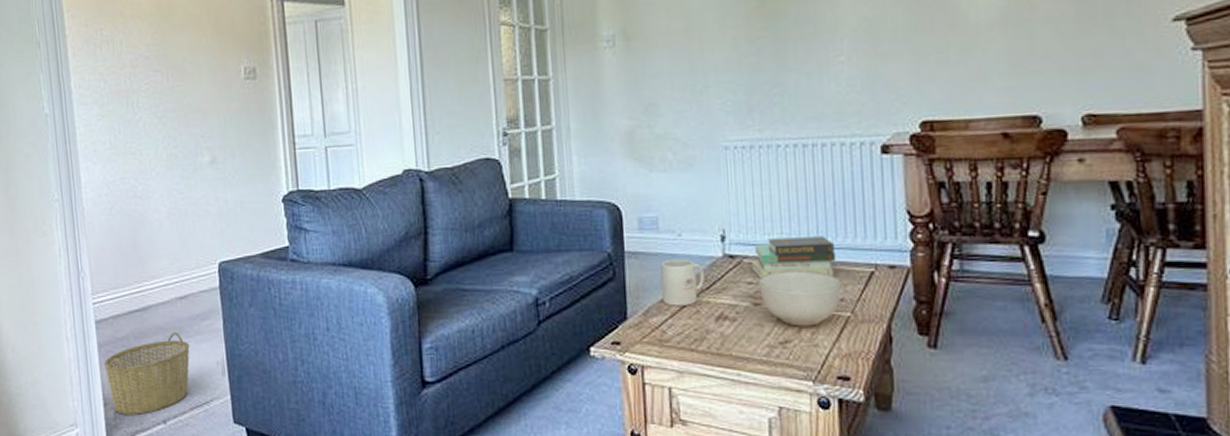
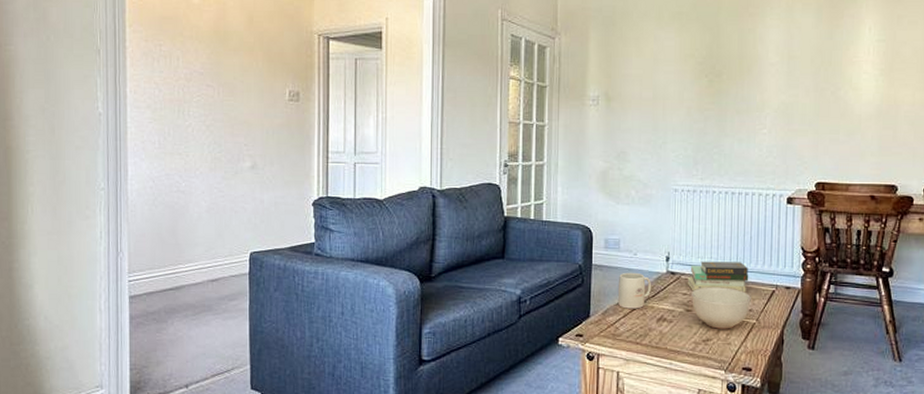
basket: present [104,331,190,415] -> none [134,309,217,379]

